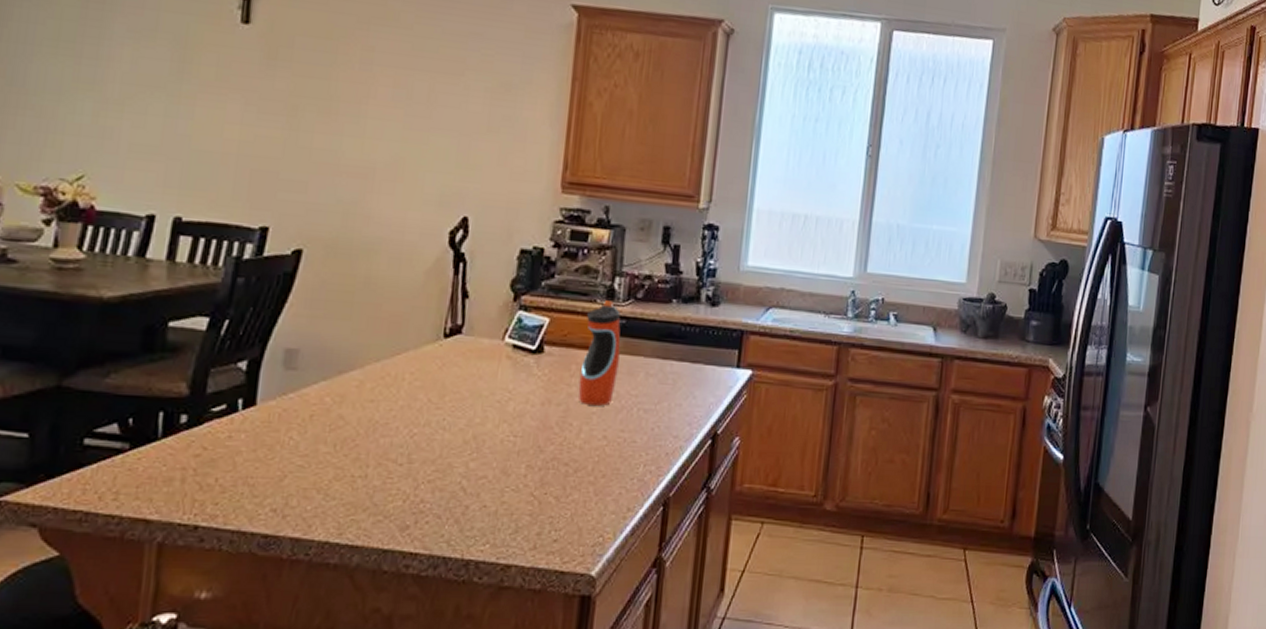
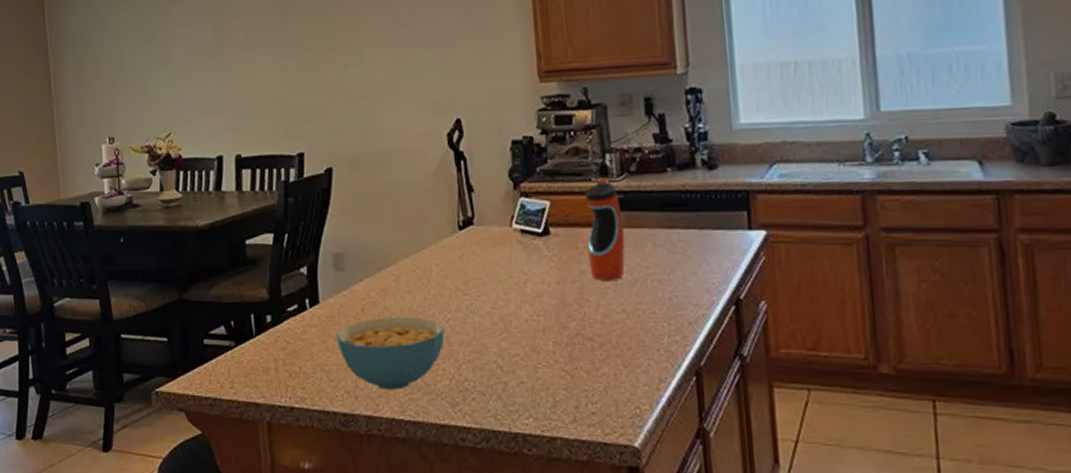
cereal bowl: none [270,427,407,510] -> present [336,317,445,390]

